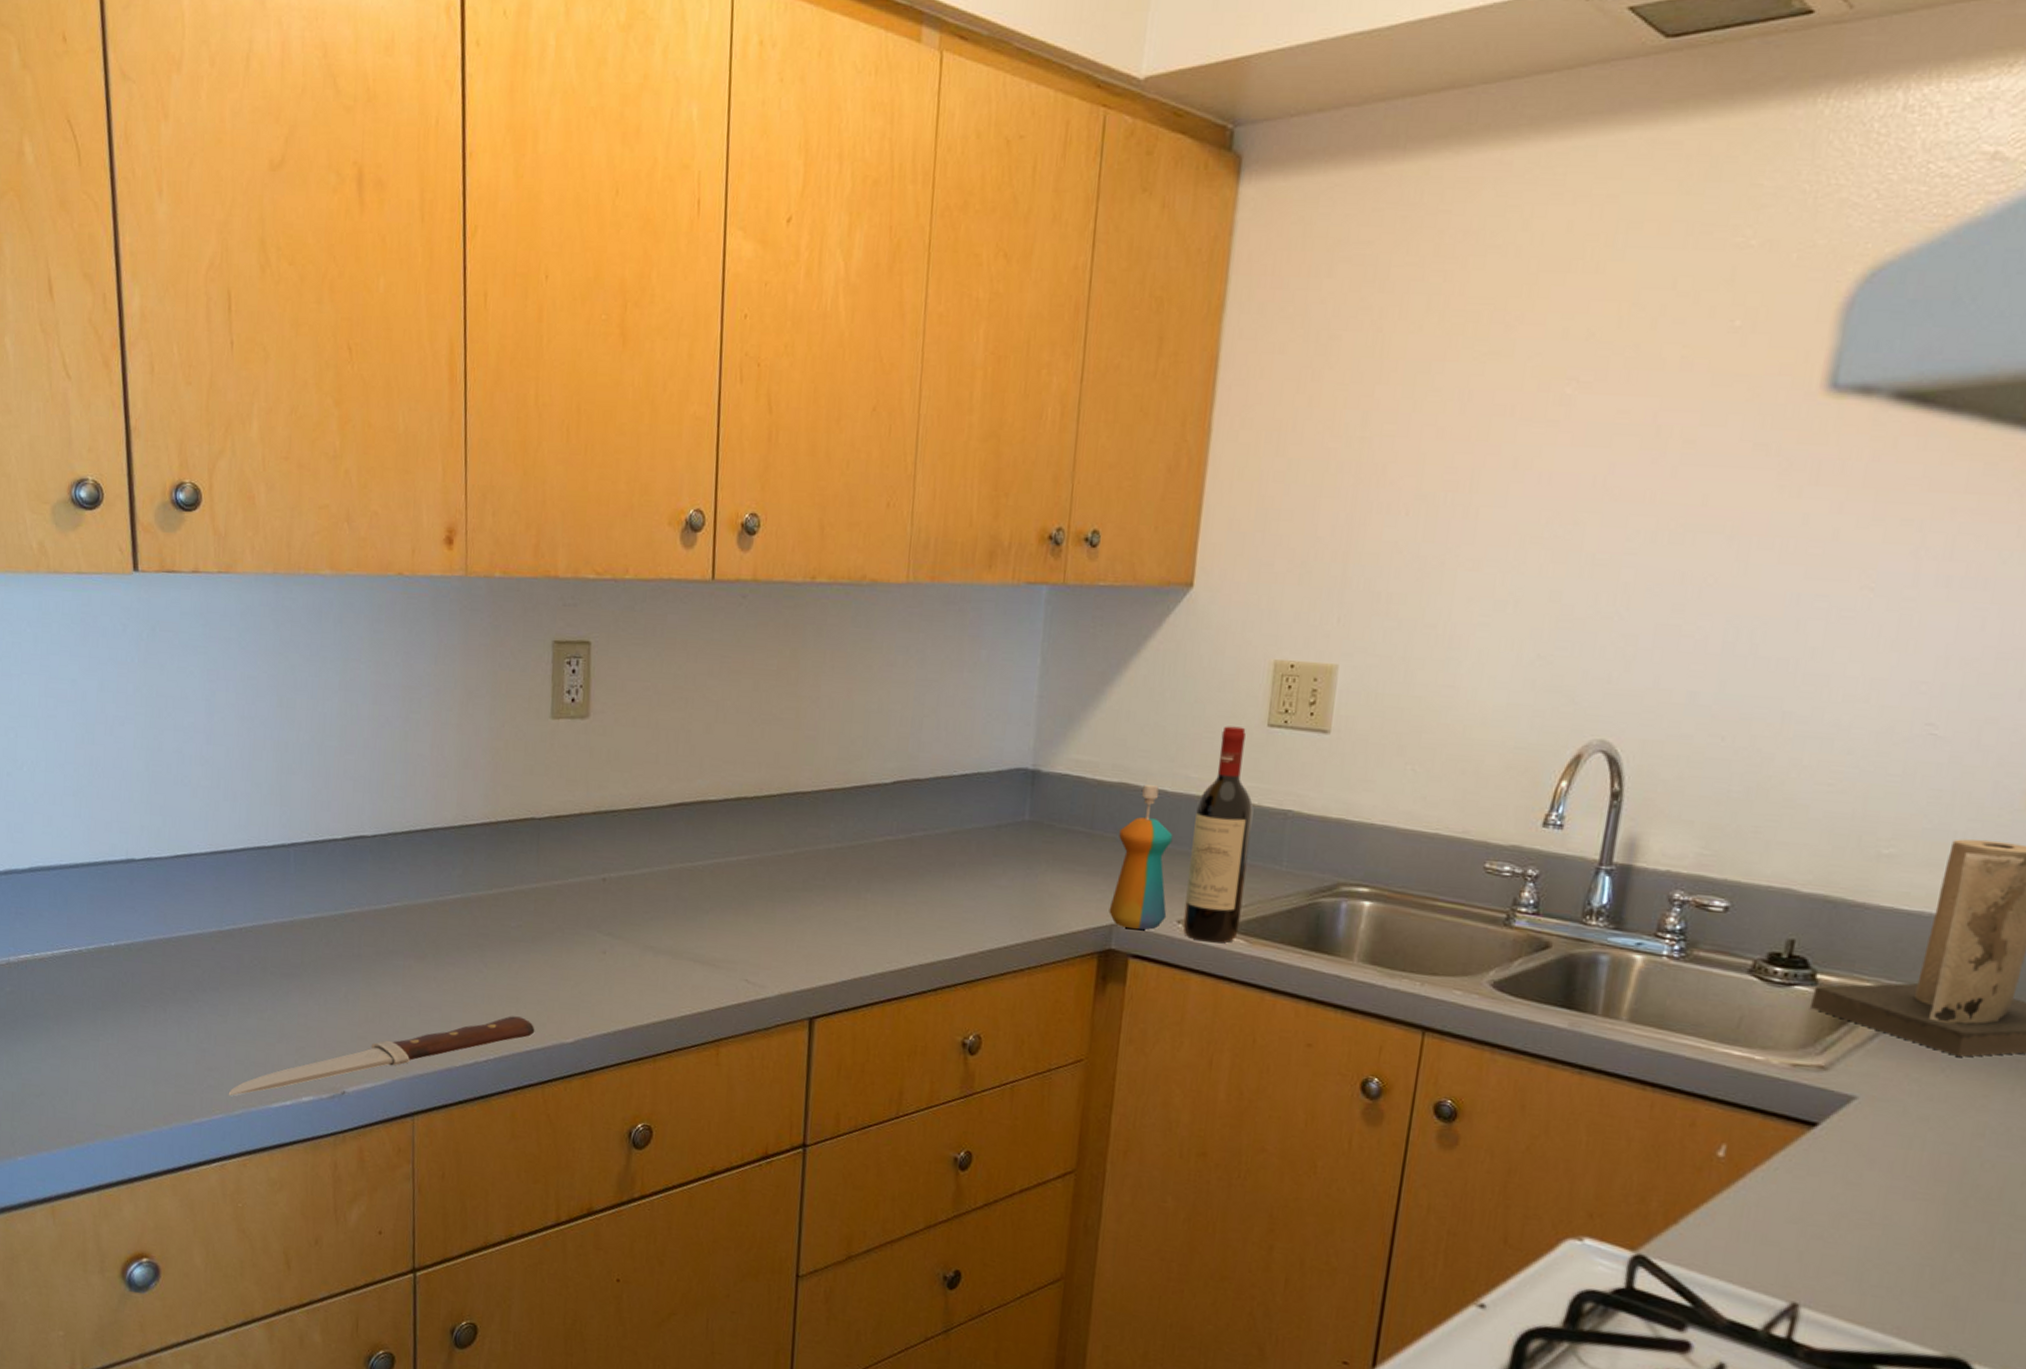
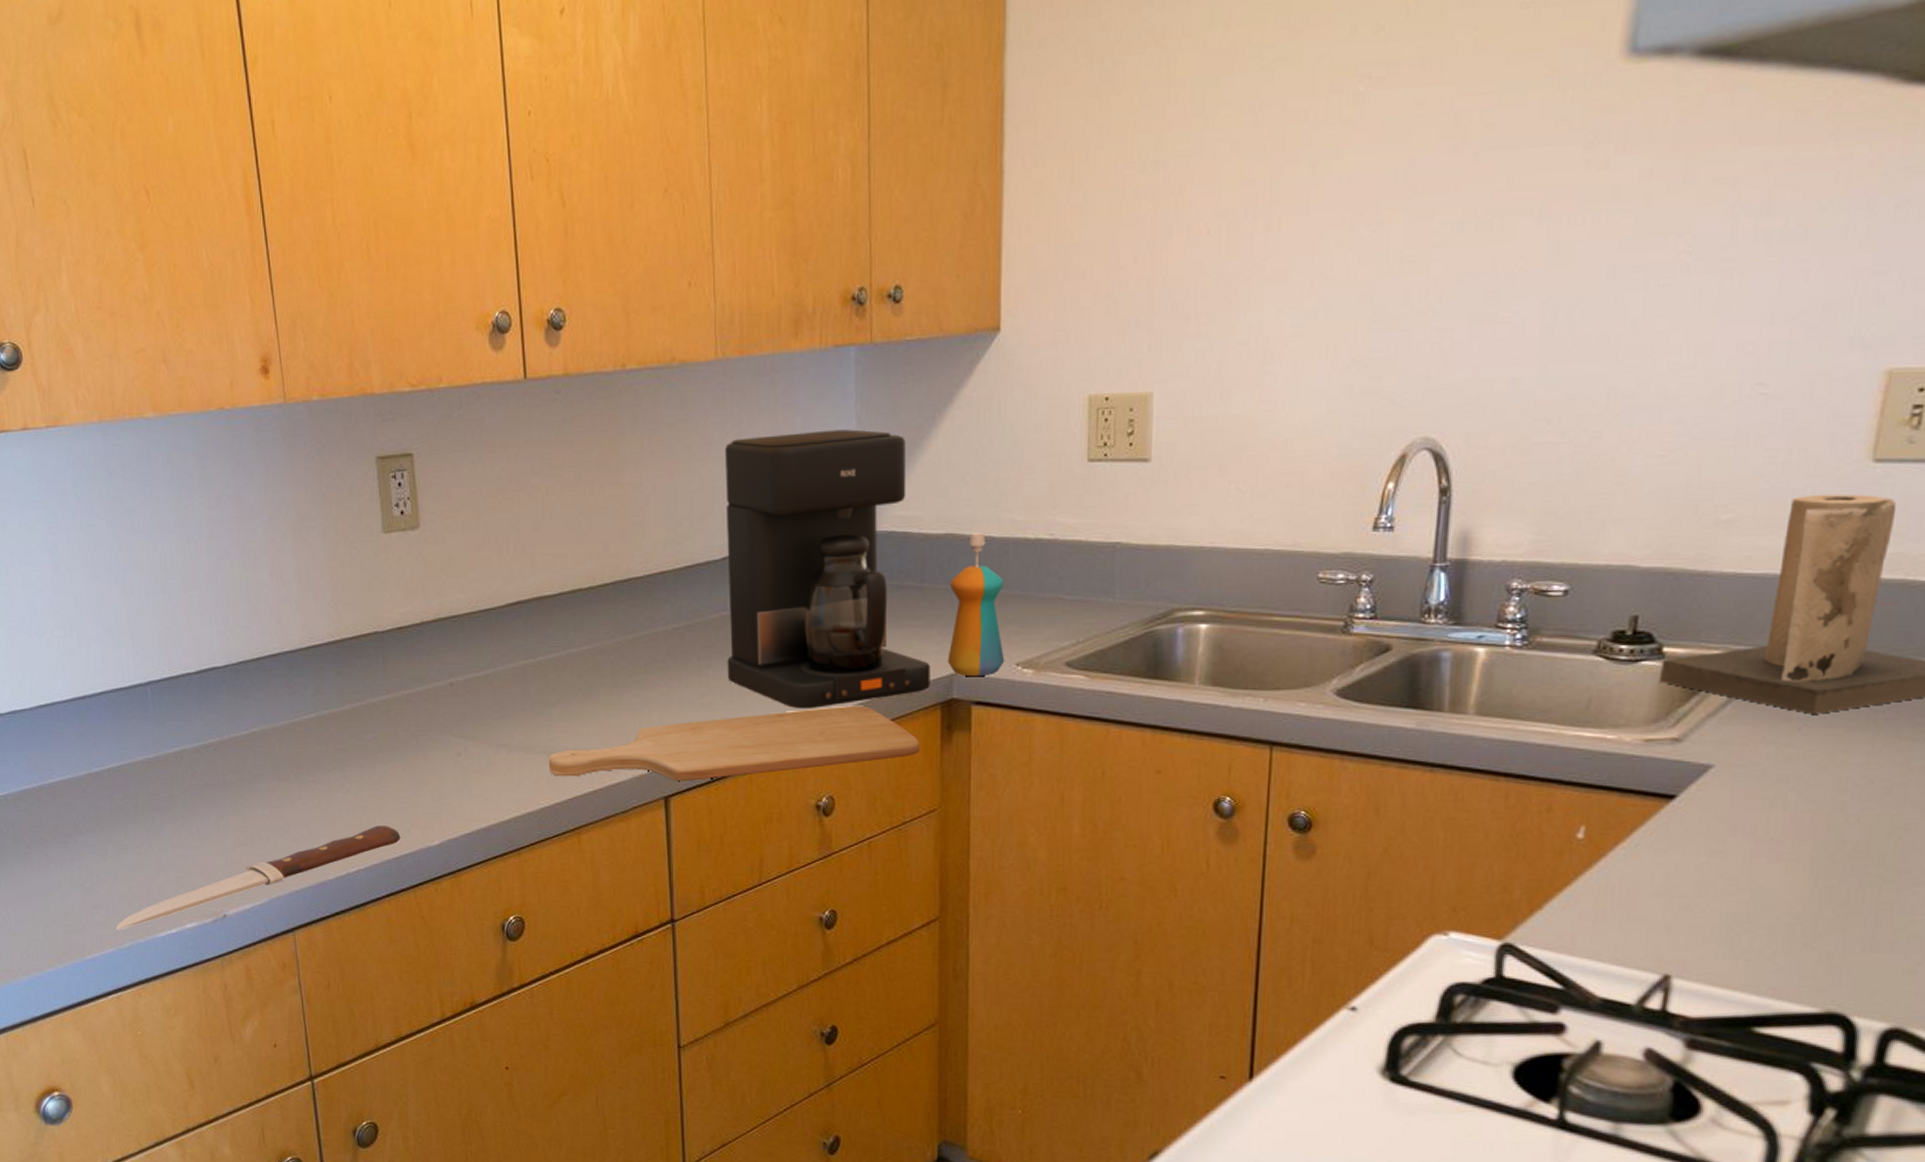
chopping board: none [694,943,1074,1005] -> present [548,706,920,782]
coffee maker: none [885,664,1092,944] -> present [725,429,931,709]
wine bottle: present [1182,726,1254,943] -> none [1022,465,1082,681]

